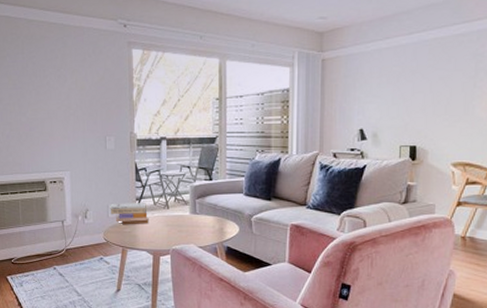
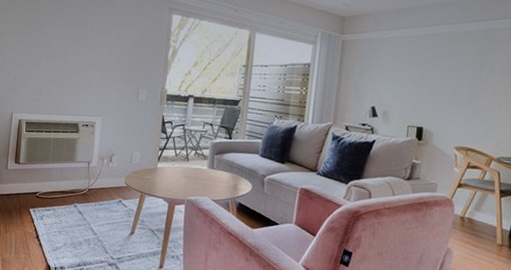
books: present [109,203,149,225] -> none [133,150,169,174]

